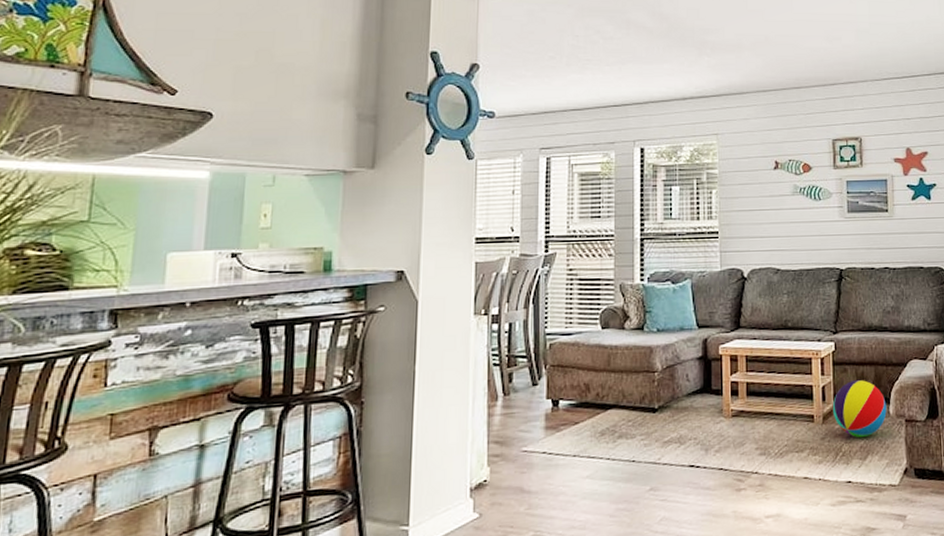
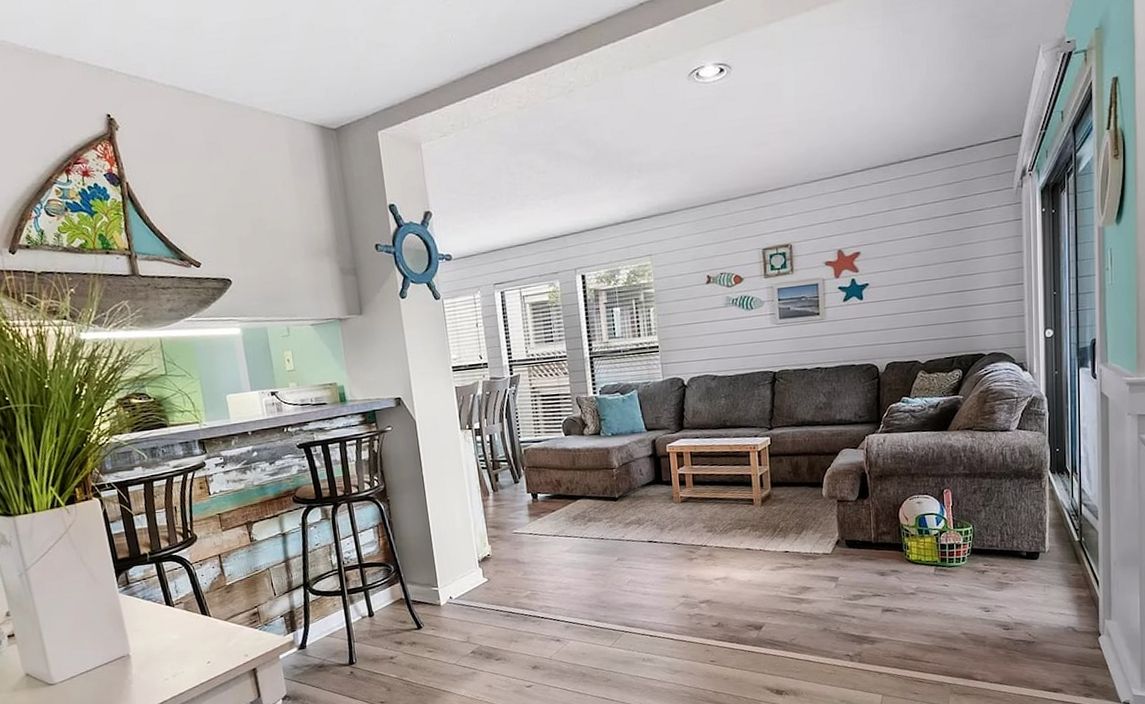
beach ball: present [832,380,887,438] -> none [770,468,820,516]

